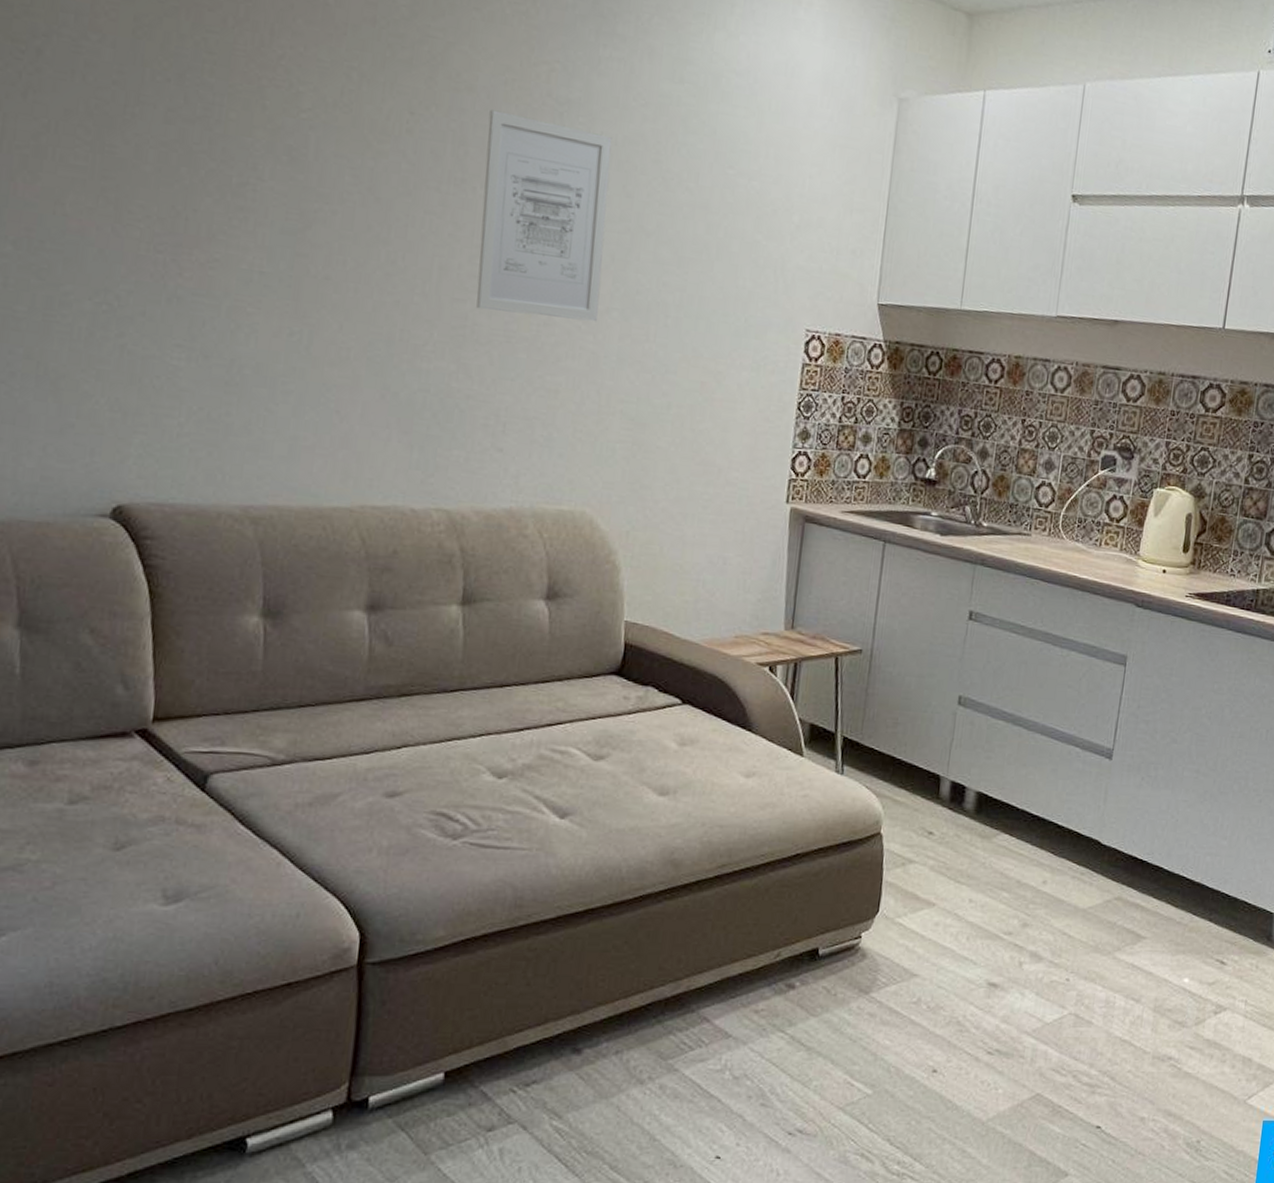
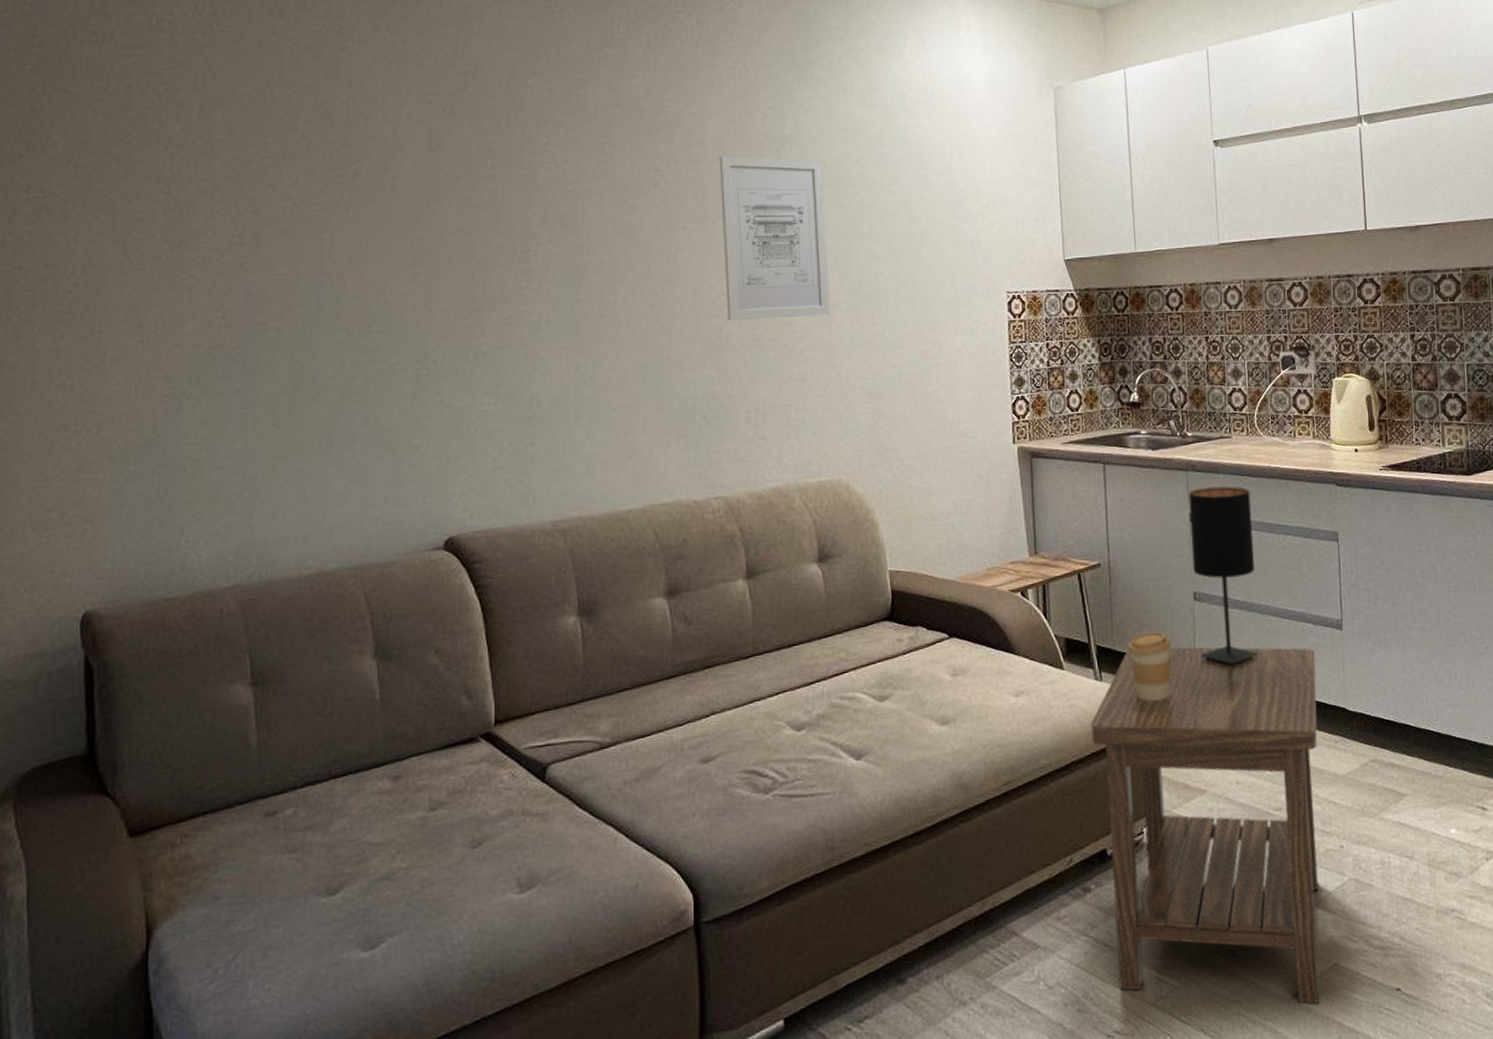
side table: none [808,745,1078,1130] -> present [1090,647,1320,1004]
coffee cup: none [877,731,925,805] -> present [1128,632,1171,702]
table lamp: none [955,584,1041,779] -> present [1189,486,1257,666]

